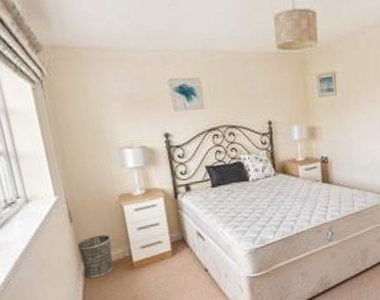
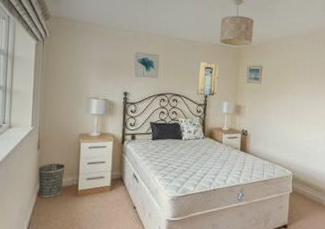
wall art: none [253,78,283,123] -> present [197,61,219,97]

